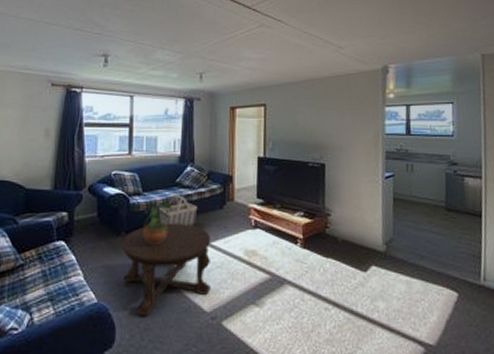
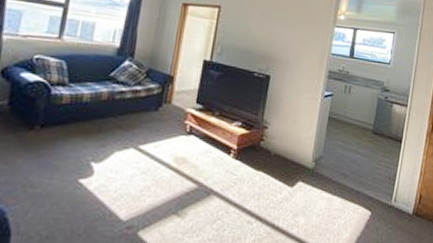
coffee table: present [122,223,211,317] -> none [29,120,140,223]
potted plant: present [142,201,172,246] -> none [62,96,101,144]
basket: present [159,195,198,227] -> none [83,90,131,127]

